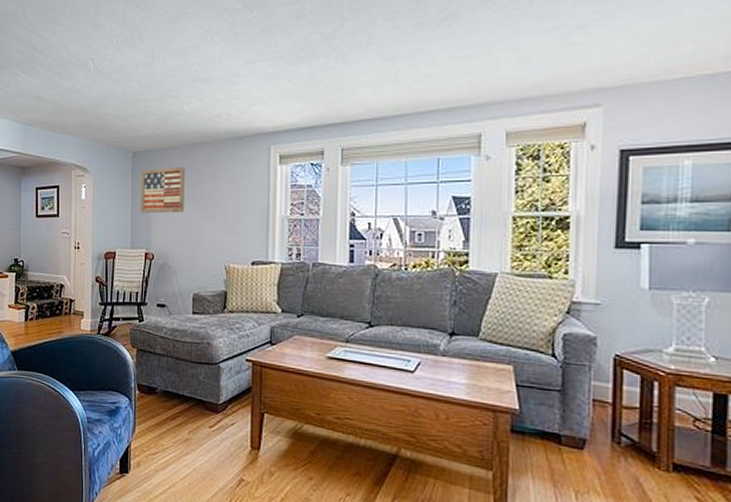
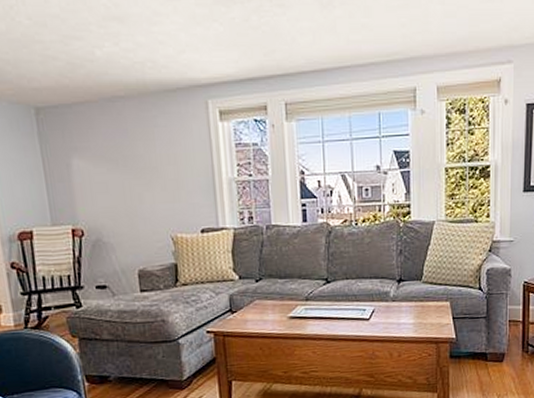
wall art: present [141,166,185,213] -> none [51,124,114,183]

